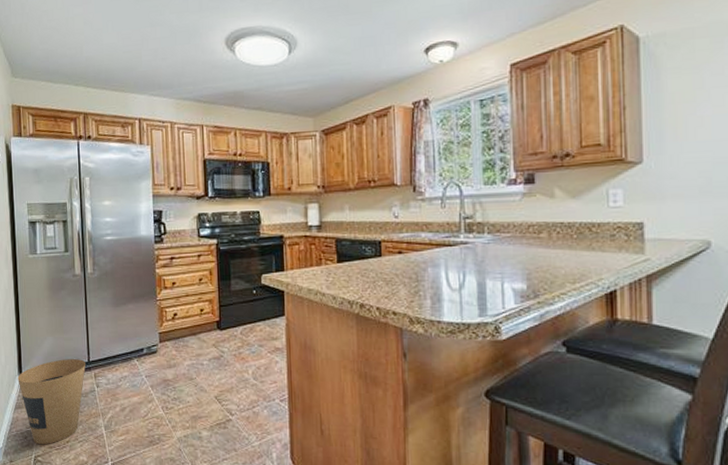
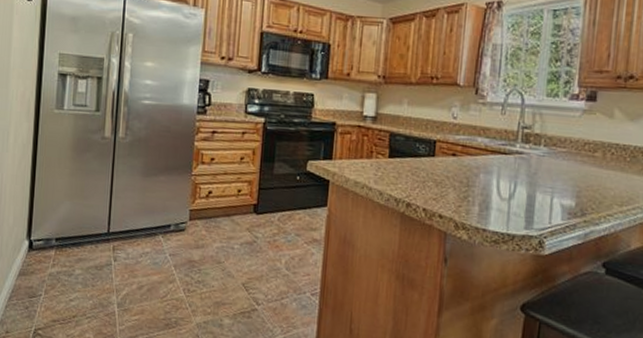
trash can: present [17,359,86,445] -> none [25,227,104,318]

